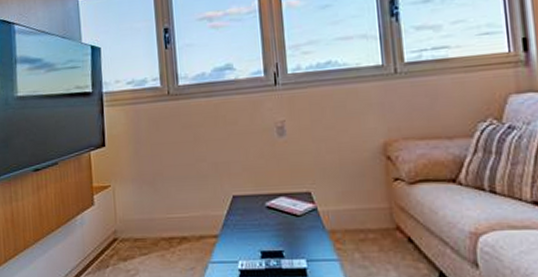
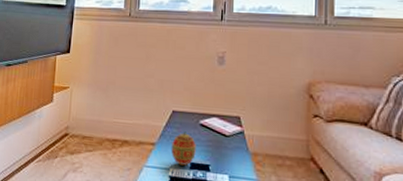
decorative egg: none [237,217,266,256] -> present [171,131,196,166]

